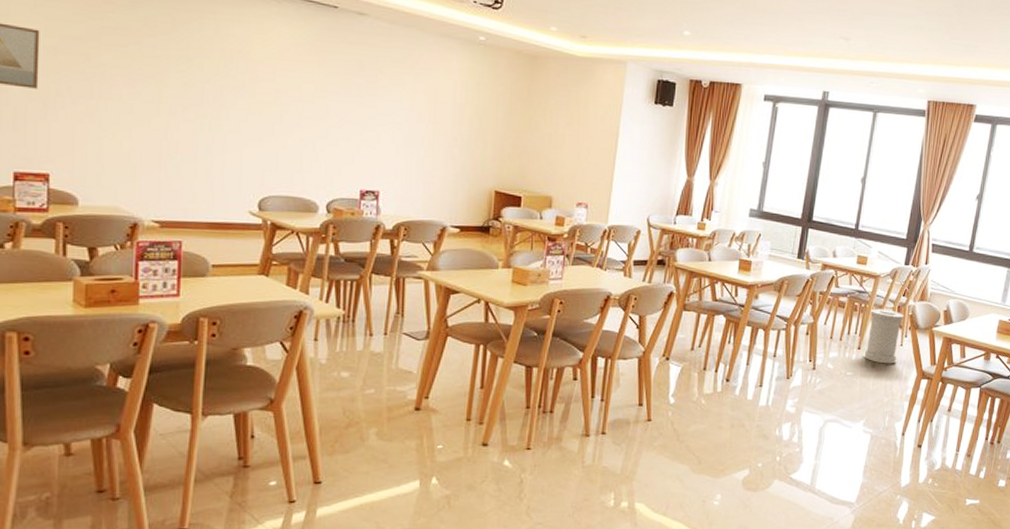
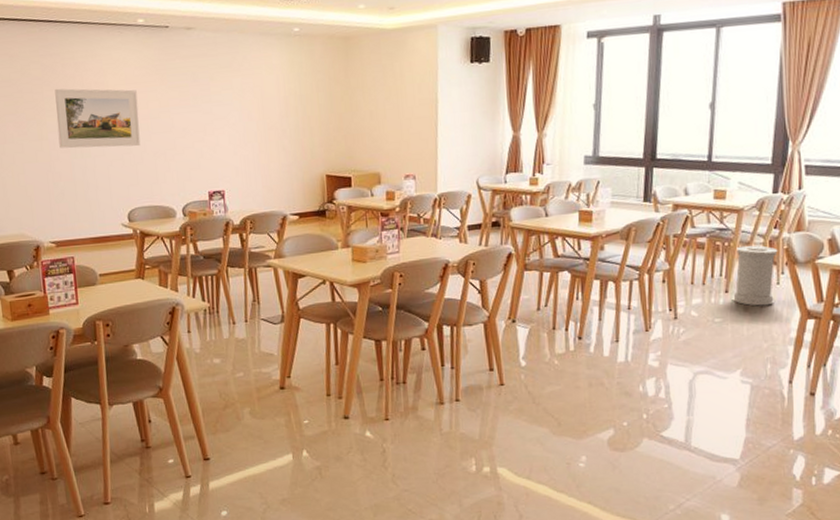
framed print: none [182,48,289,130] -> present [55,88,141,149]

